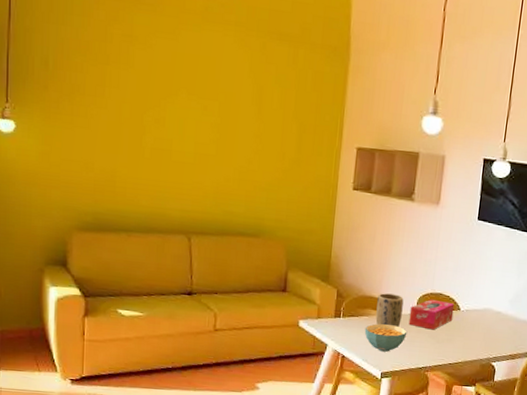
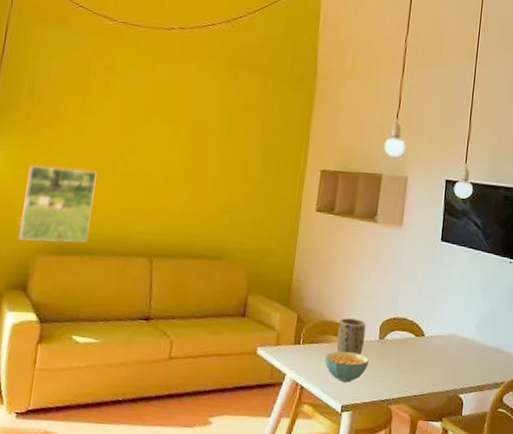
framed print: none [51,139,125,220] -> present [18,164,97,243]
tissue box: present [408,299,455,330] -> none [371,324,419,358]

